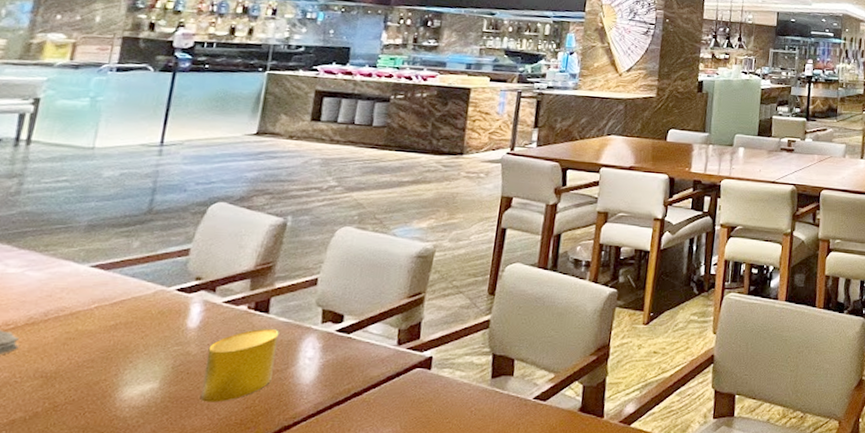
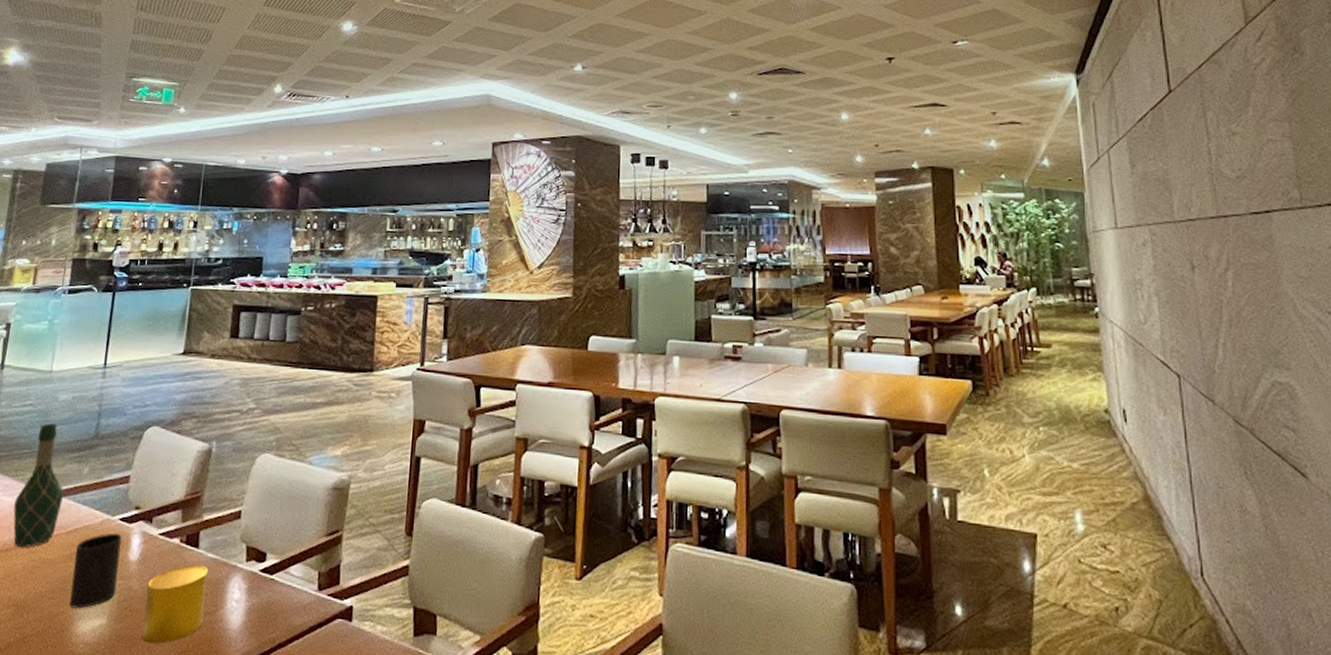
wine bottle: none [42,199,108,321] -> present [13,423,64,548]
cup: none [113,302,179,376] -> present [69,533,122,609]

